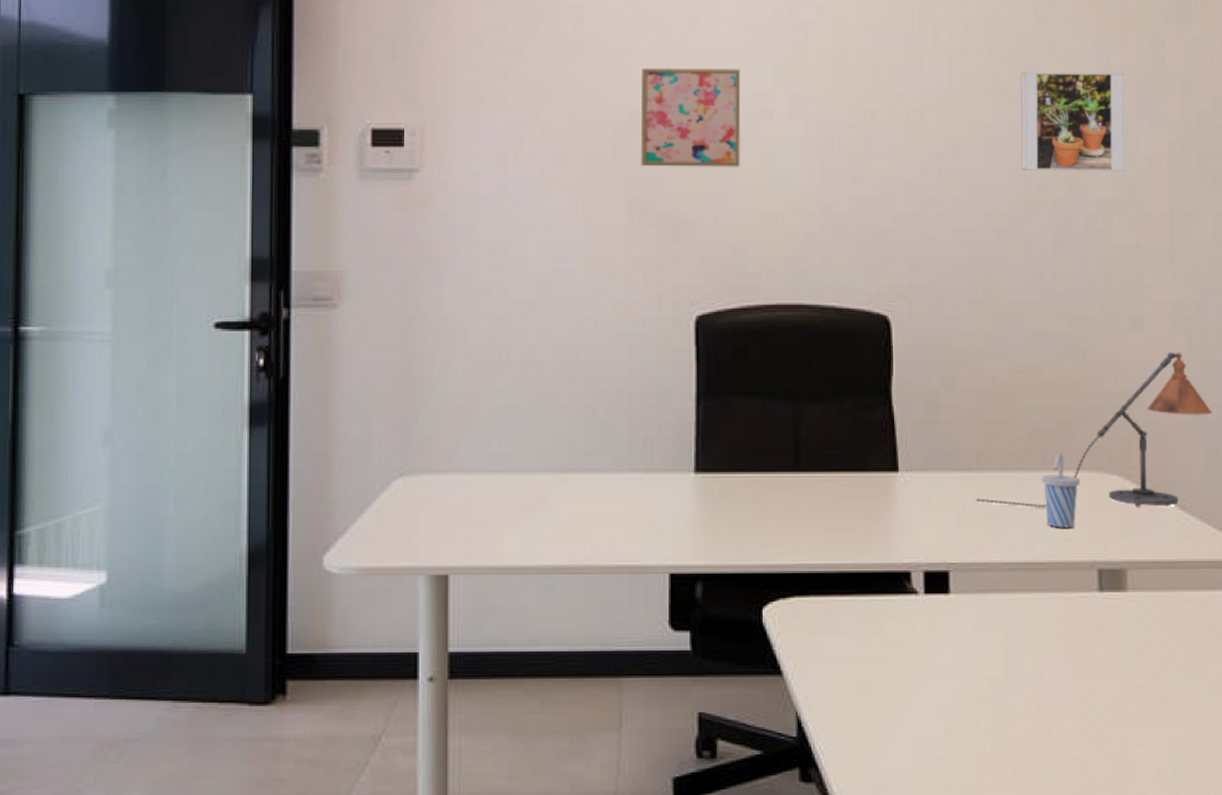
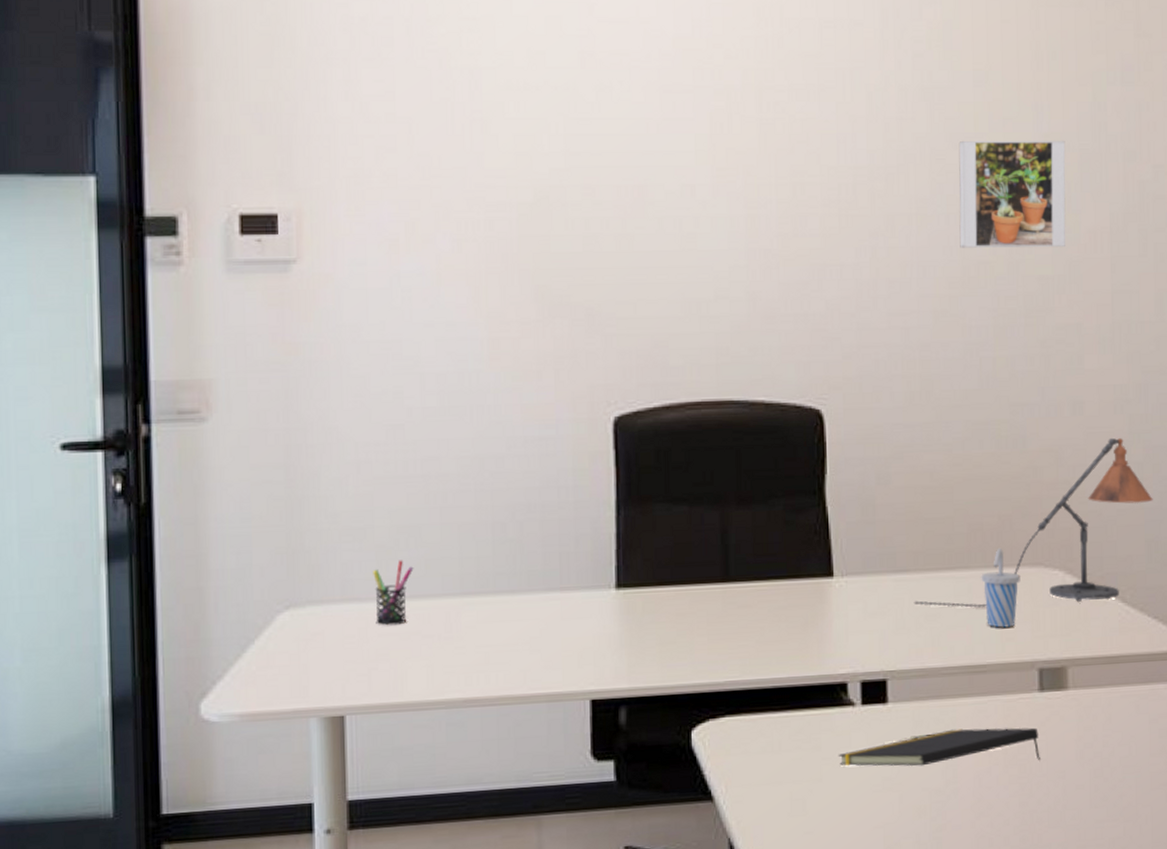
pen holder: none [477,437,513,496] -> present [373,560,414,626]
wall art: present [640,68,741,167] -> none [548,140,660,252]
notepad: none [901,622,1100,657] -> present [838,727,1040,767]

